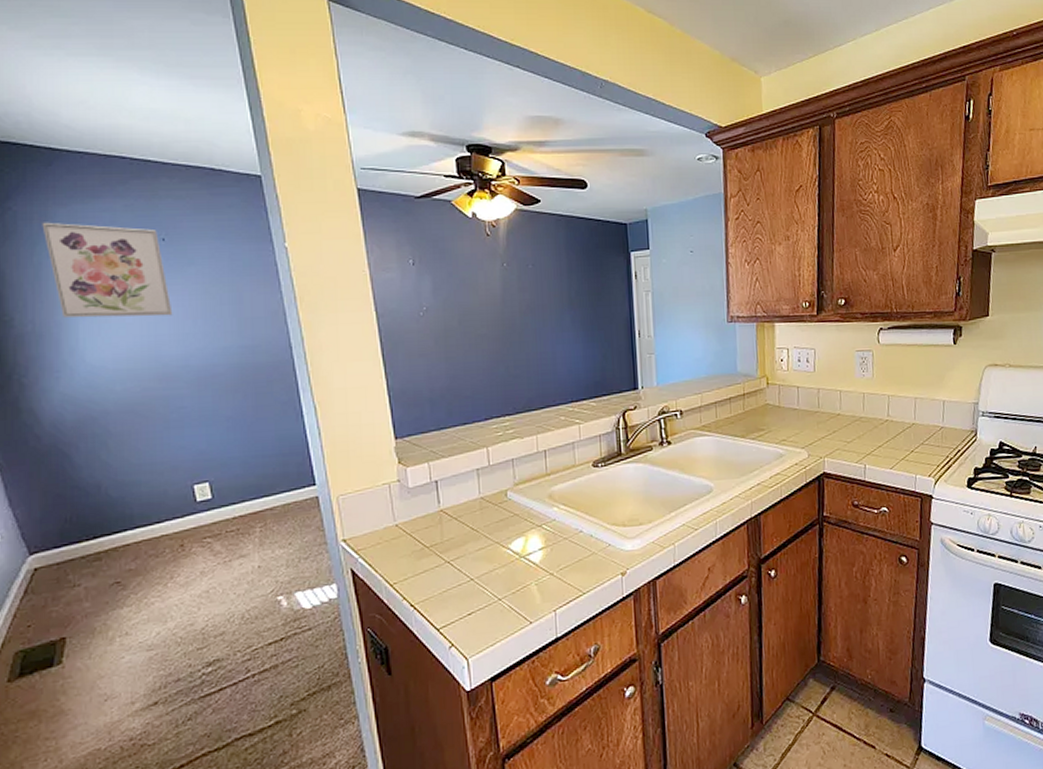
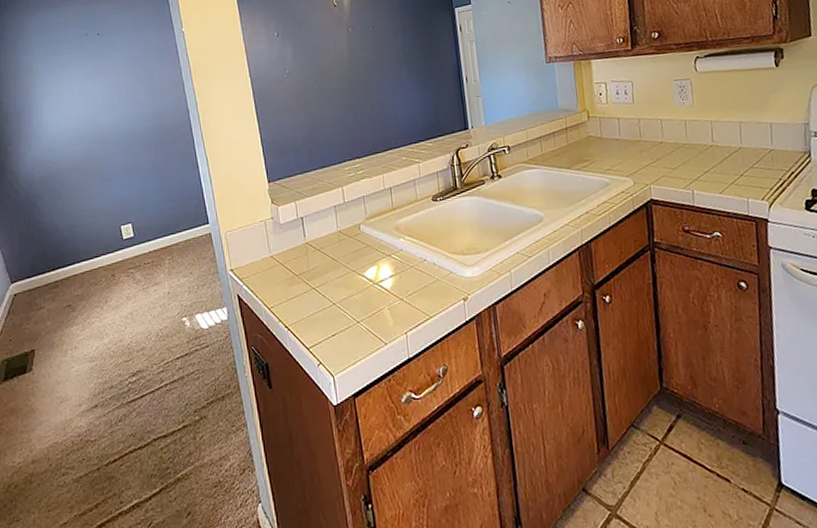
wall art: present [42,222,173,318] -> none [20,27,105,99]

